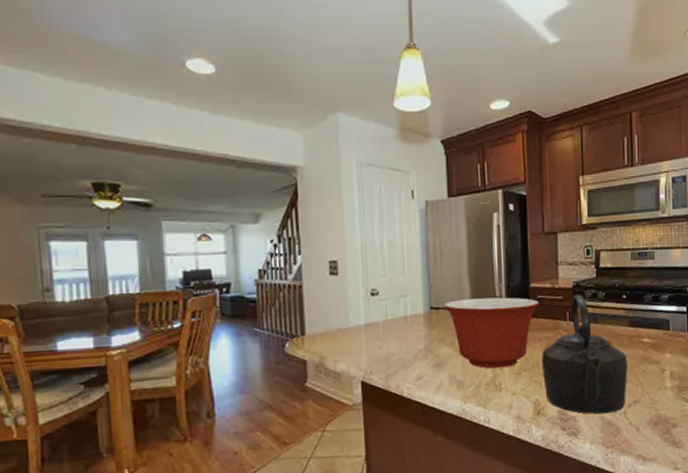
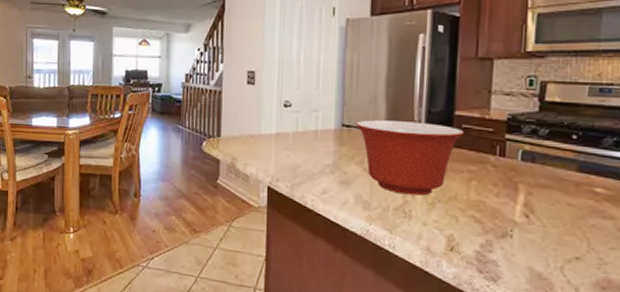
kettle: present [541,294,628,414] -> none [460,128,572,266]

